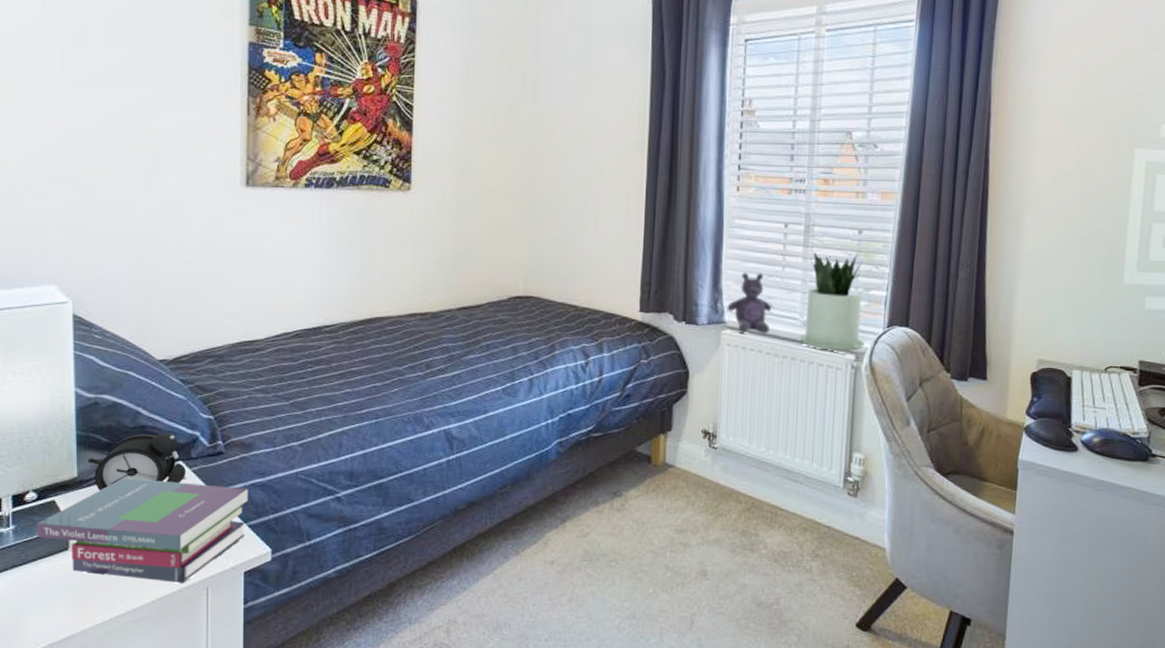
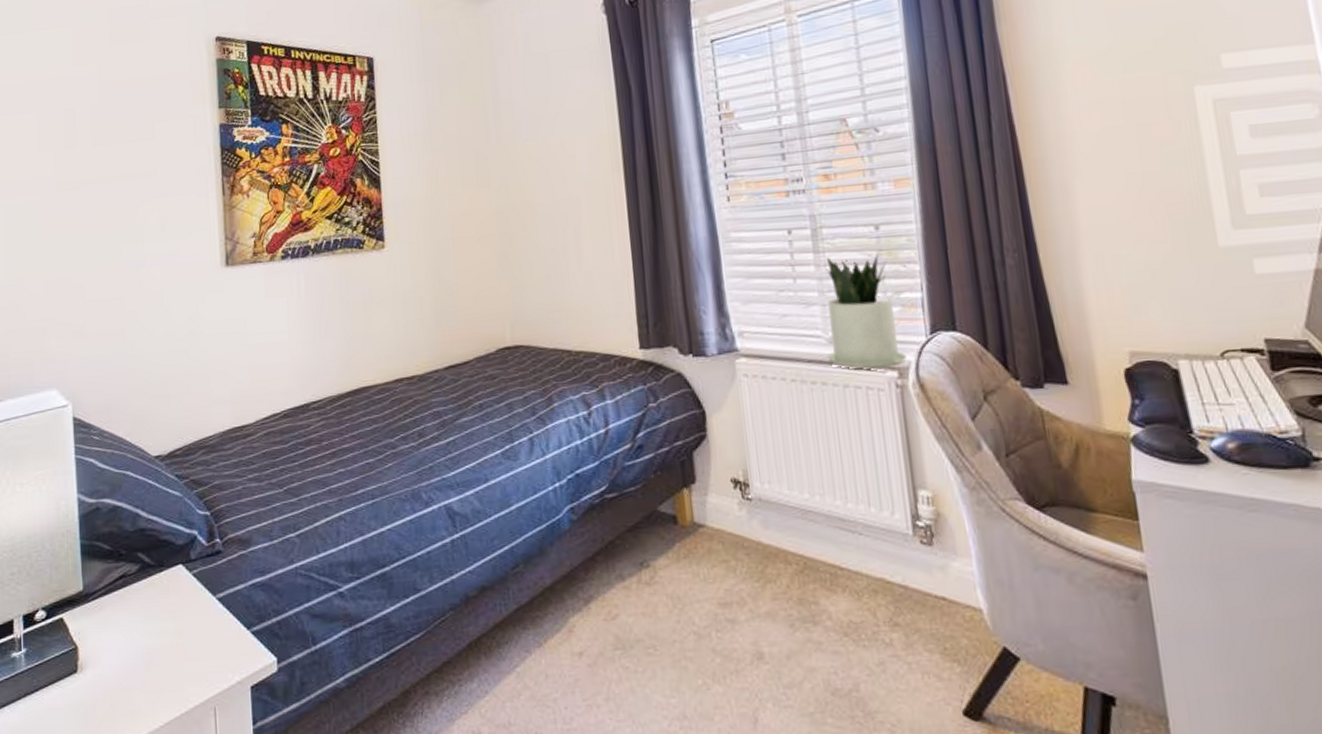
books: present [37,478,249,583] -> none [46,587,250,704]
alarm clock: present [87,434,187,491] -> none [92,535,188,604]
stuffed animal: present [727,272,774,334] -> none [737,289,792,361]

